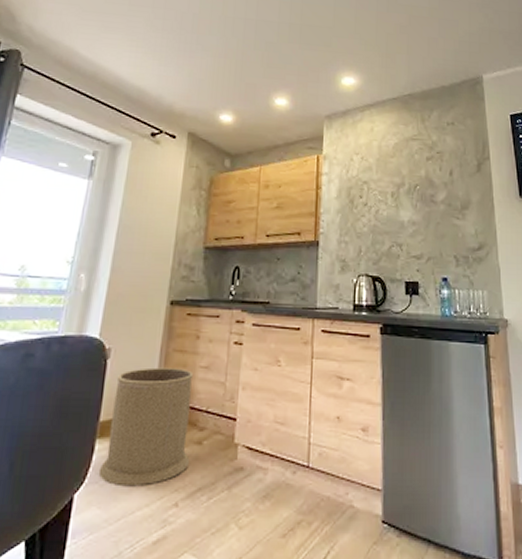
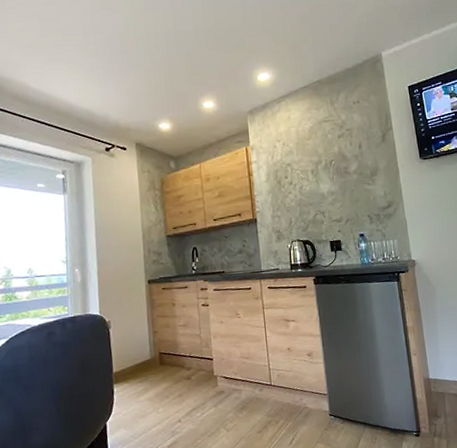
trash can: present [98,367,194,487] -> none [119,328,183,413]

